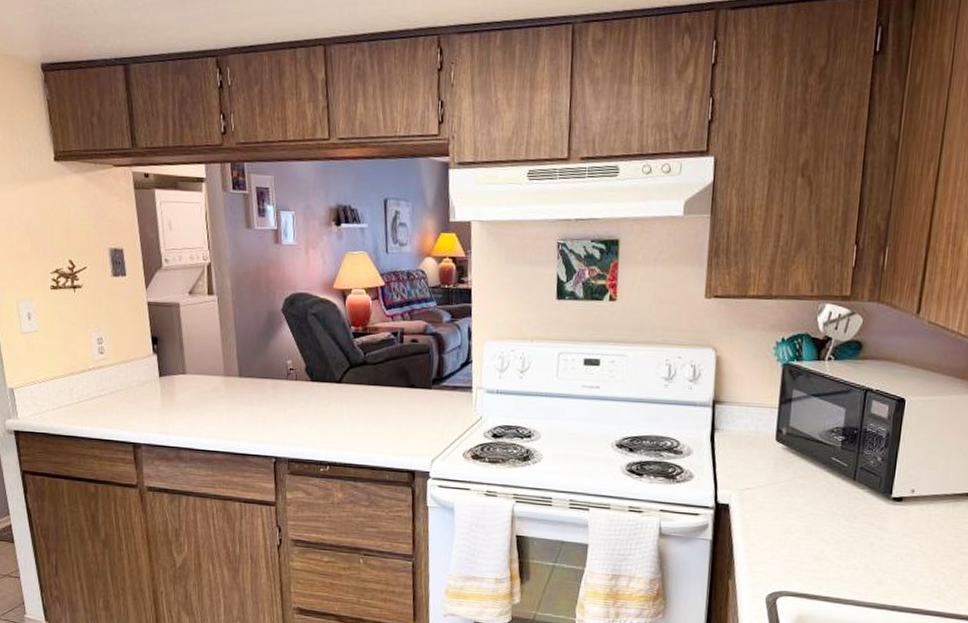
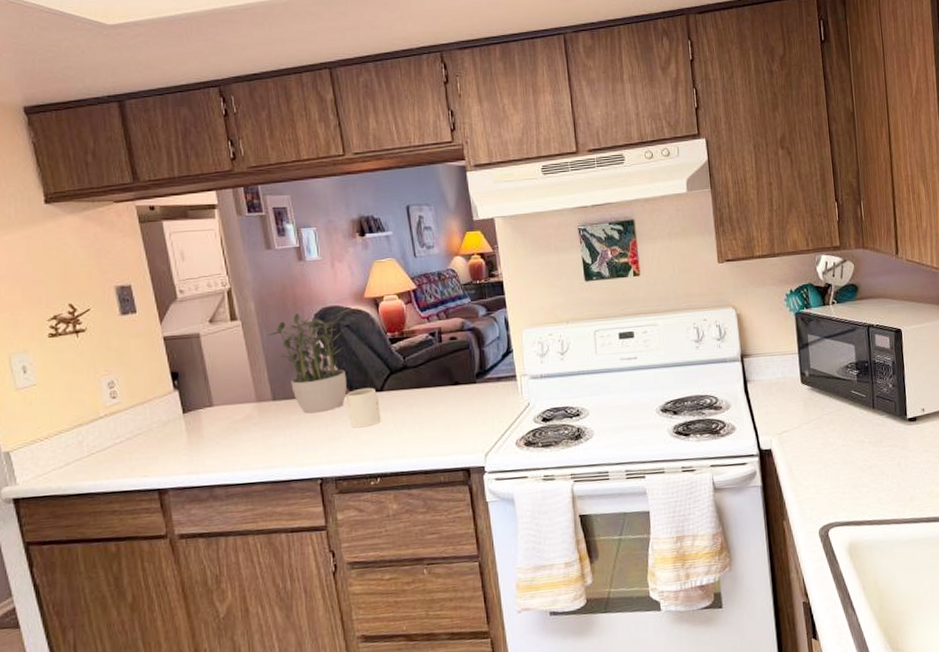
potted plant: none [240,296,311,395] -> present [268,313,347,414]
mug: none [305,377,337,416] -> present [346,387,381,428]

